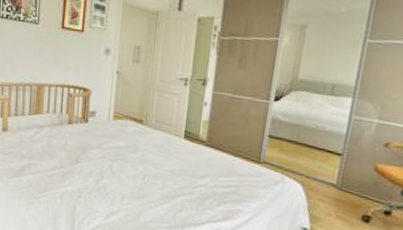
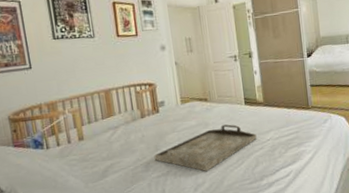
serving tray: none [72,155,189,201] -> present [154,124,257,172]

